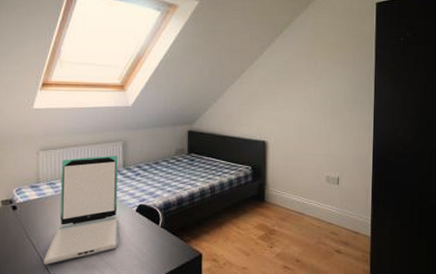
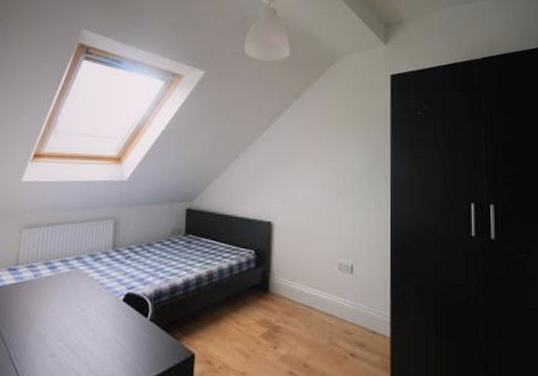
laptop: present [43,156,119,265] -> none [11,235,107,364]

